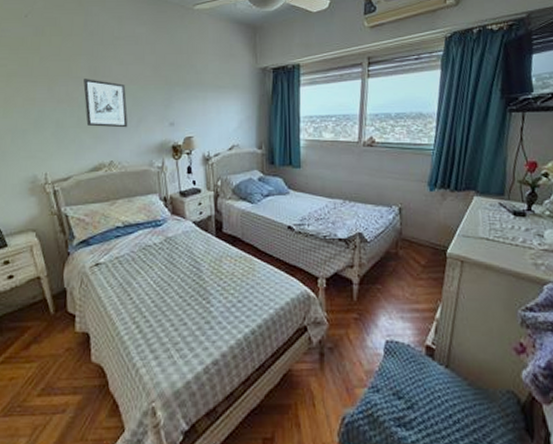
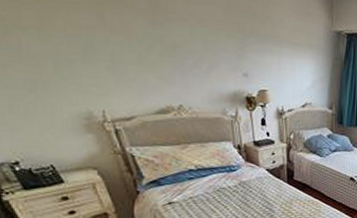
wall art: present [83,79,128,128] -> none [142,10,198,73]

